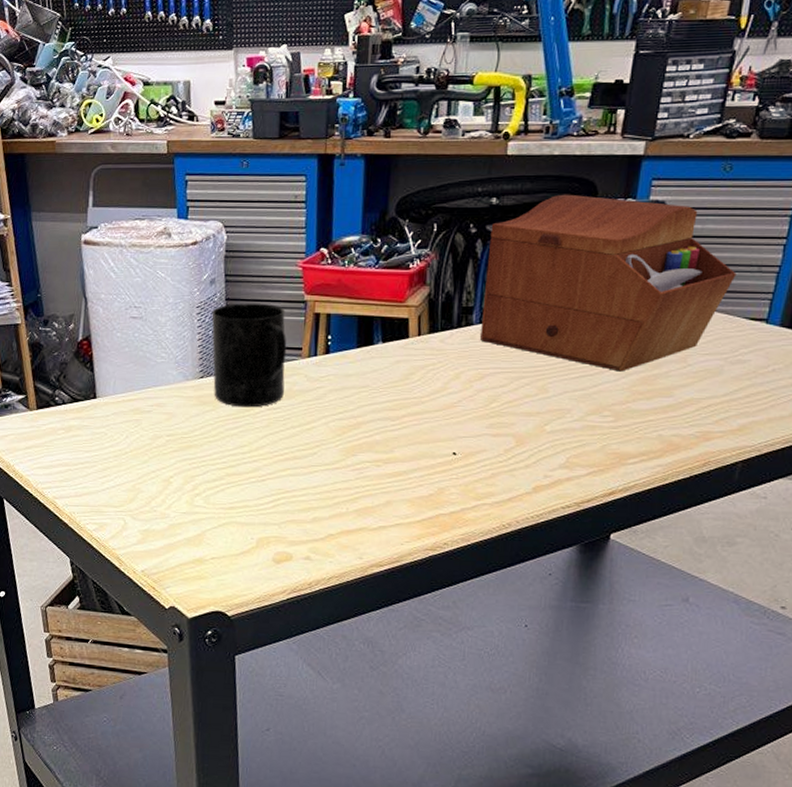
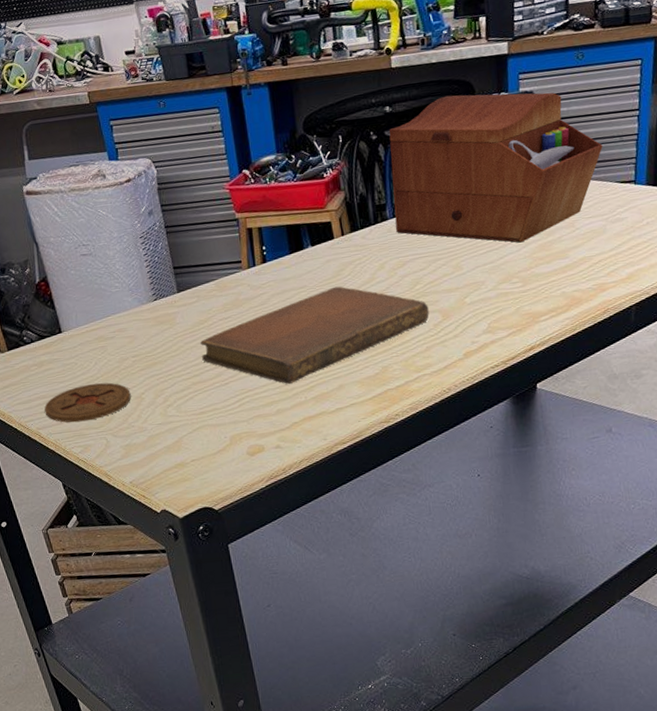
coaster: none [64,458,159,498] -> present [44,382,131,423]
mug: present [211,303,287,408] -> none [154,226,232,322]
notebook: none [241,391,502,491] -> present [200,286,429,384]

